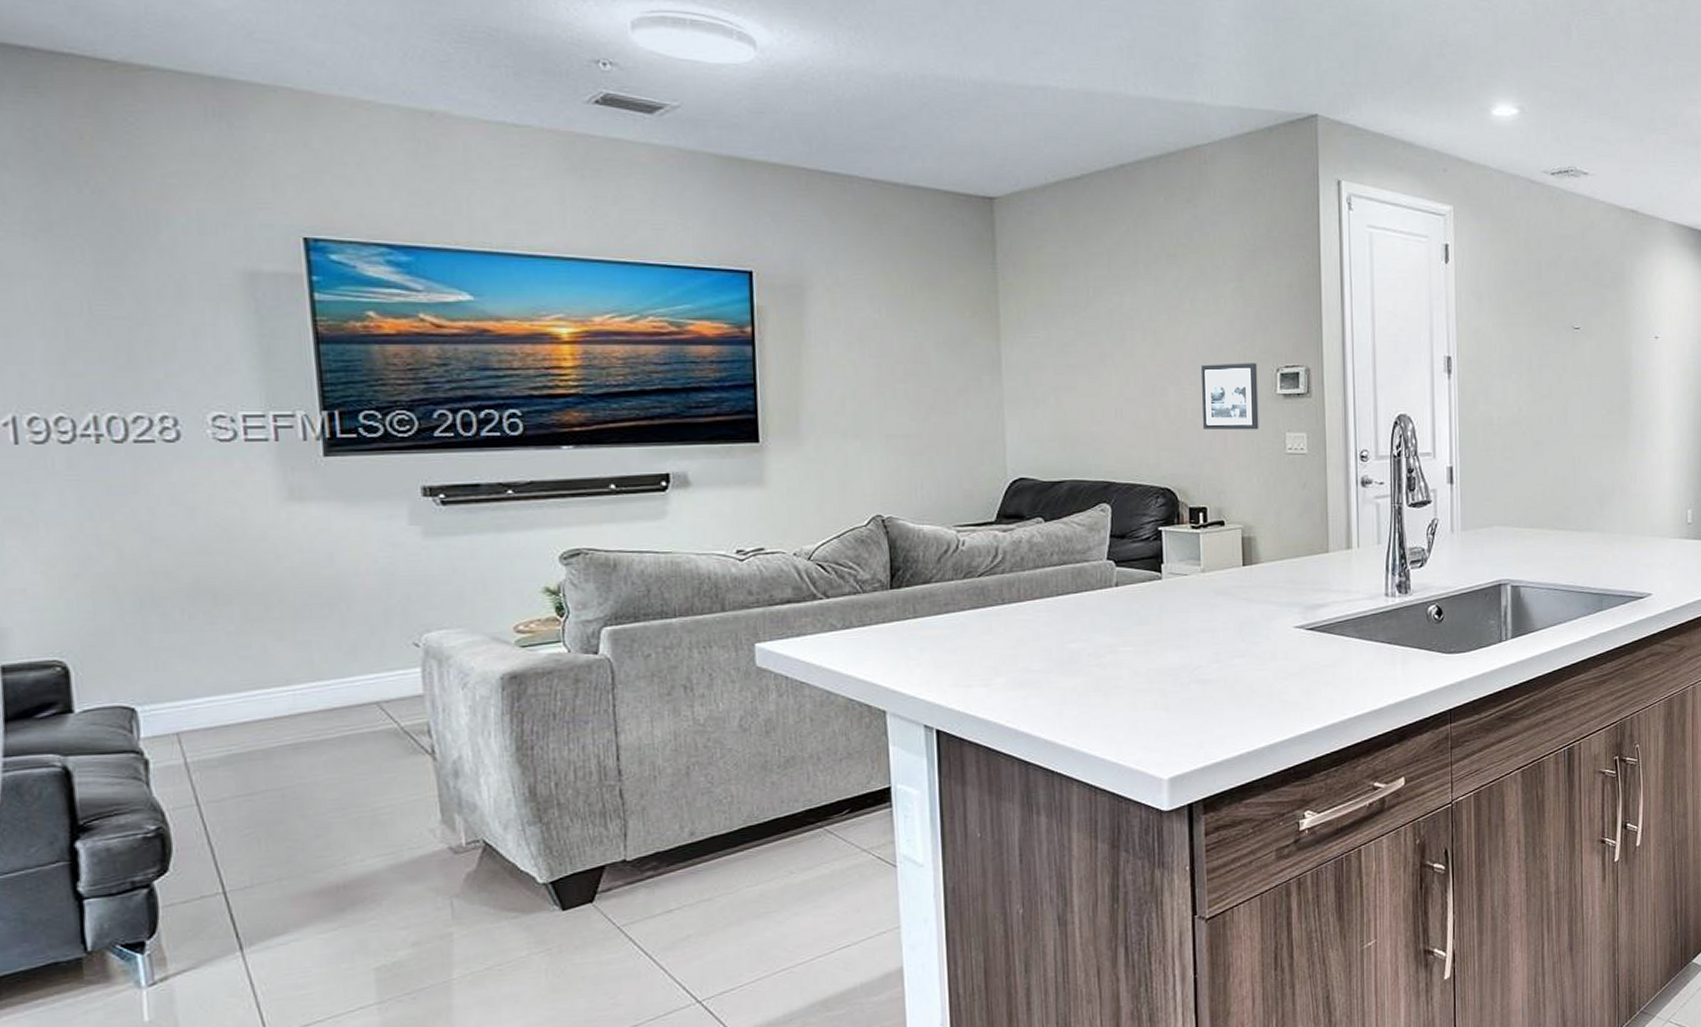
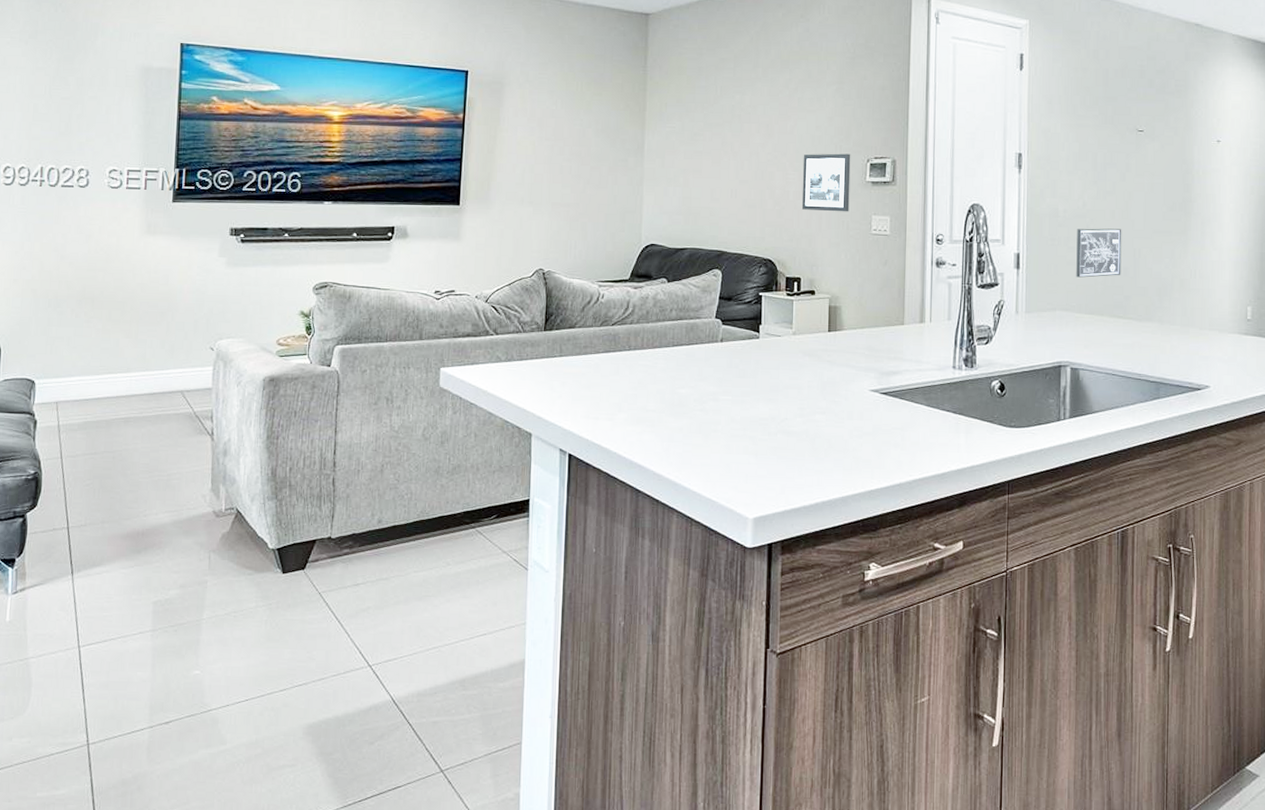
wall art: none [1513,435,1561,489] -> present [1076,228,1122,278]

